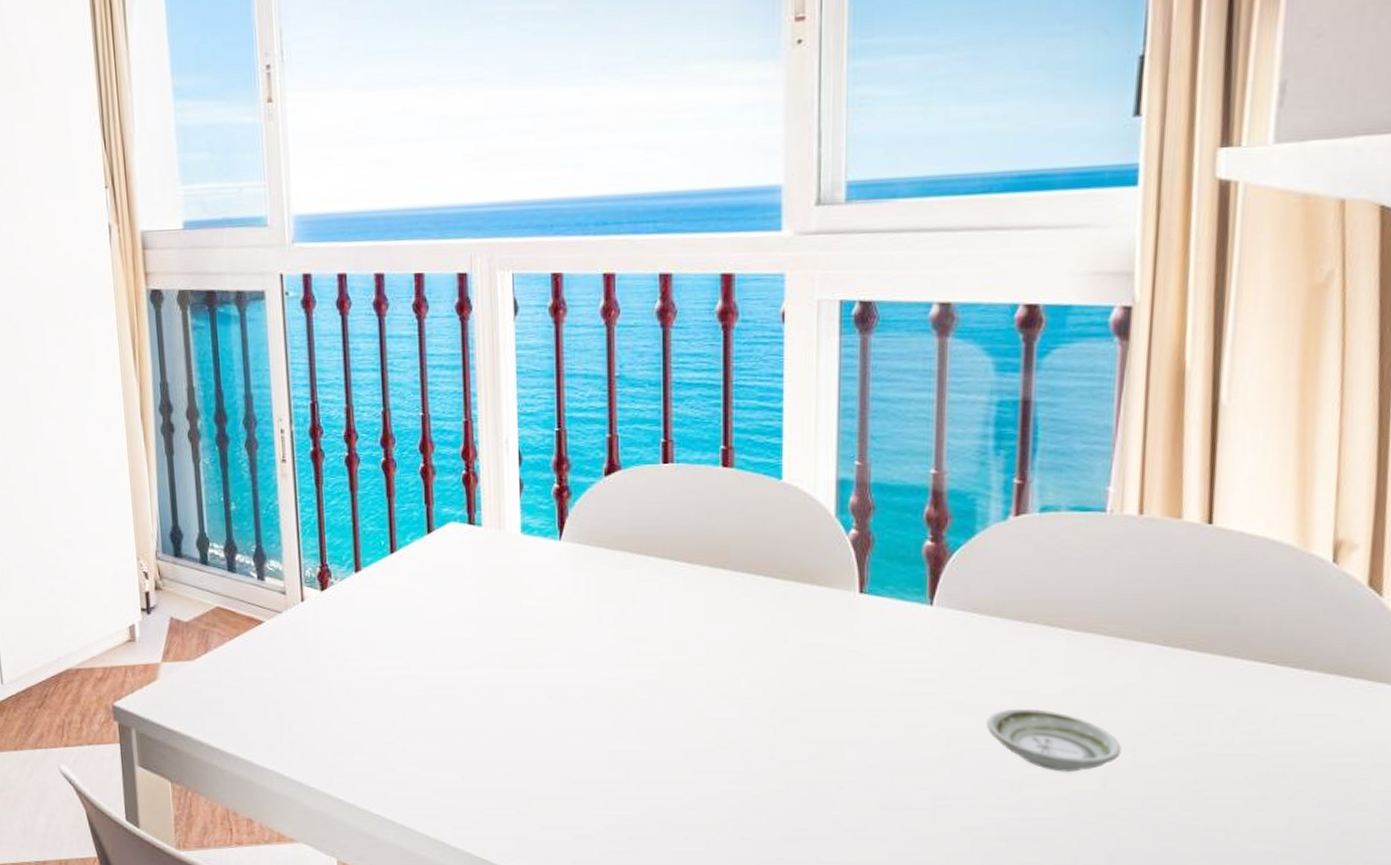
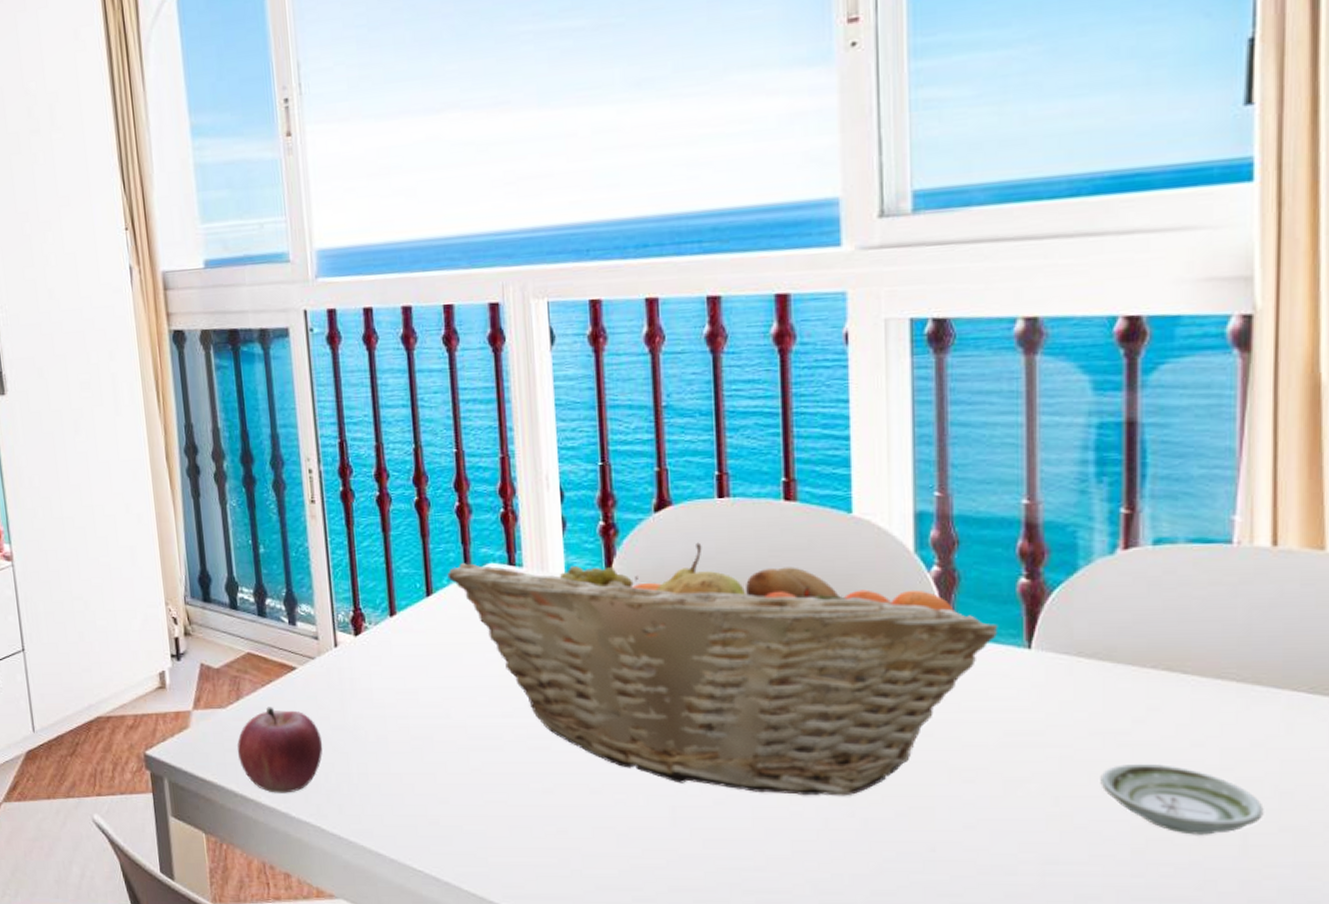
fruit: none [204,659,288,743] -> present [237,707,323,793]
fruit basket: none [411,505,906,740] -> present [447,542,999,796]

